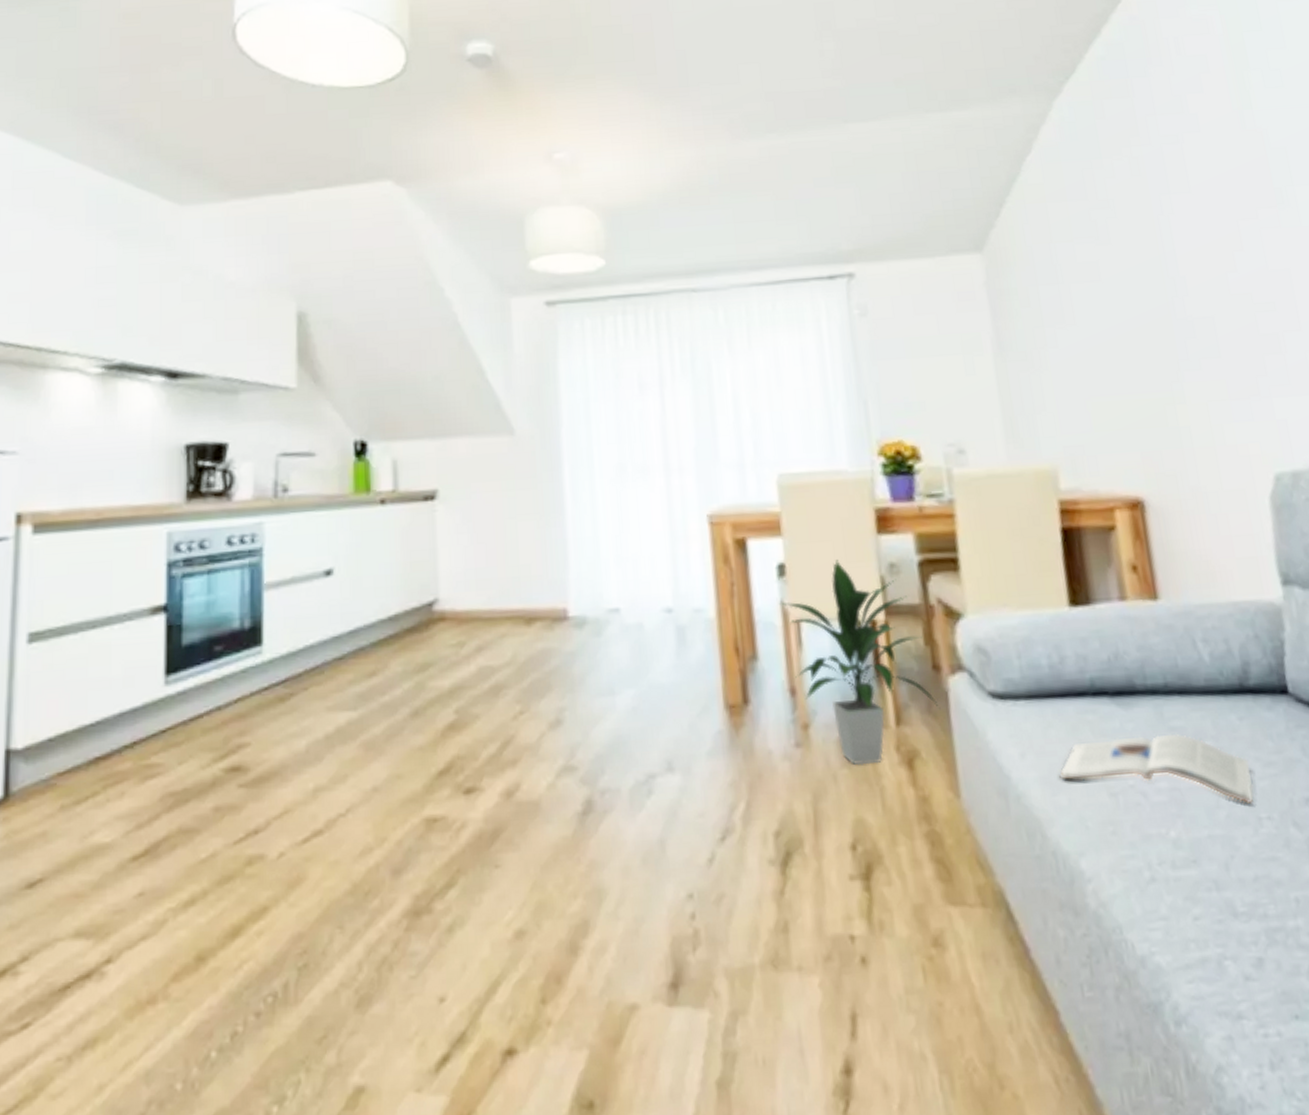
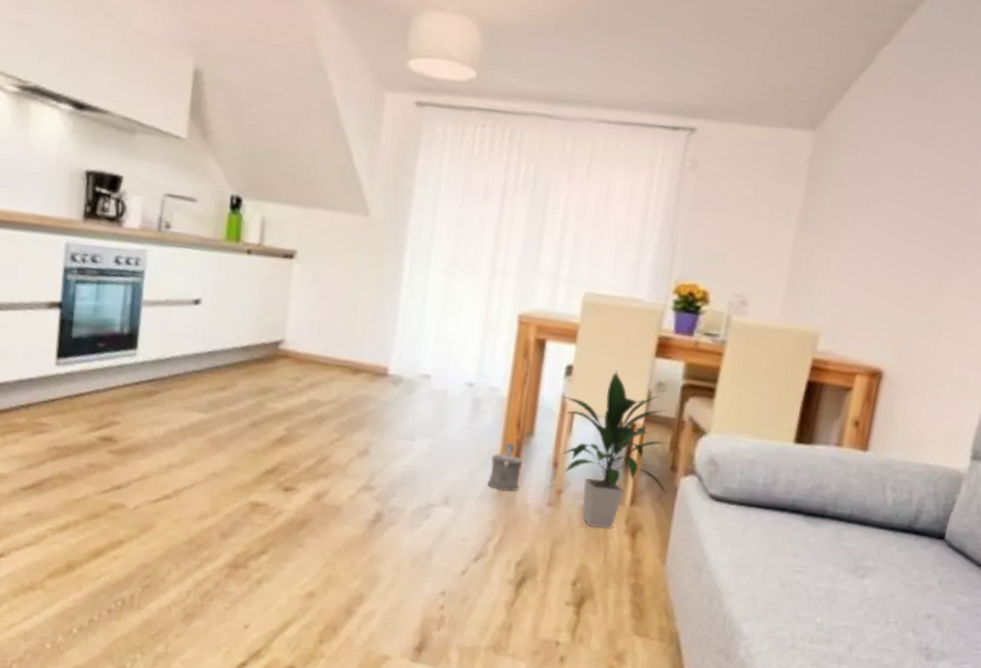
watering can: none [713,673,756,739] -> present [488,442,523,491]
magazine: present [1059,733,1254,805] -> none [746,544,895,611]

